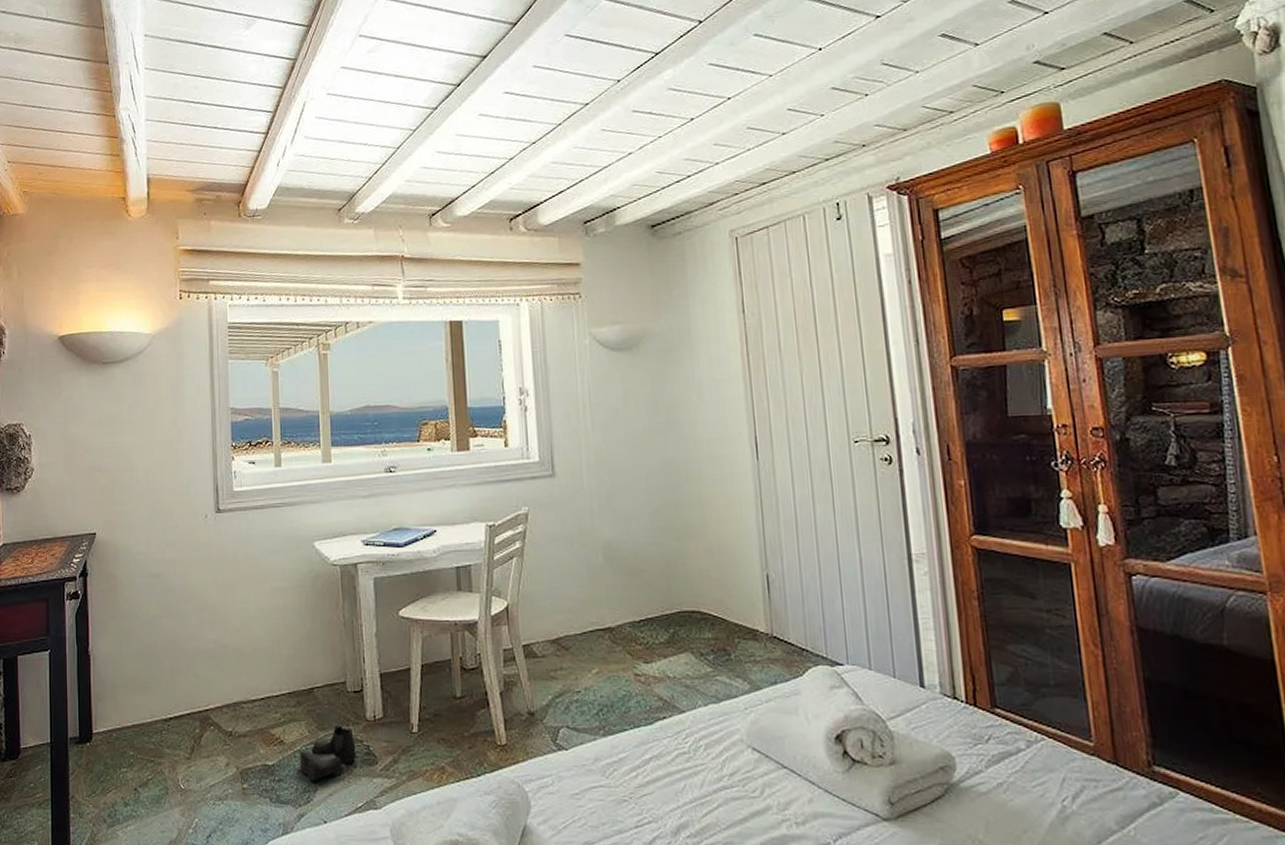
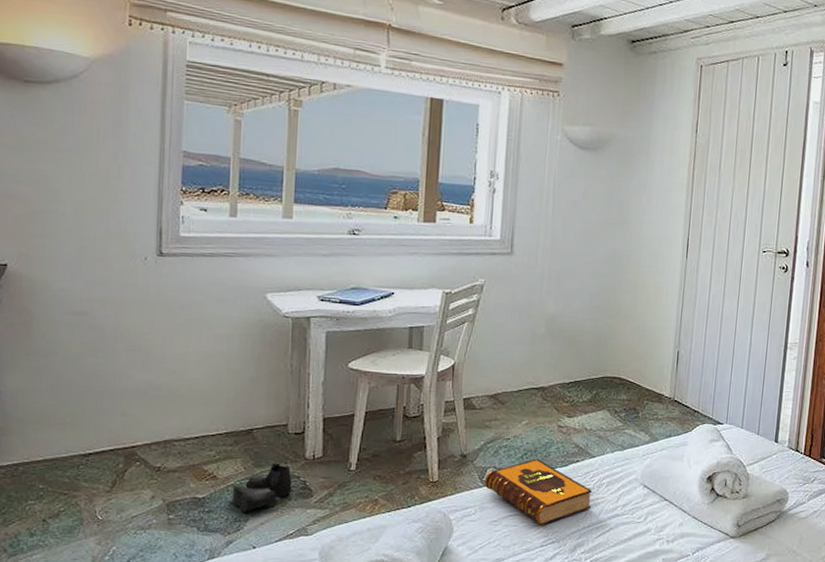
hardback book: none [558,715,691,801] -> present [484,459,593,526]

